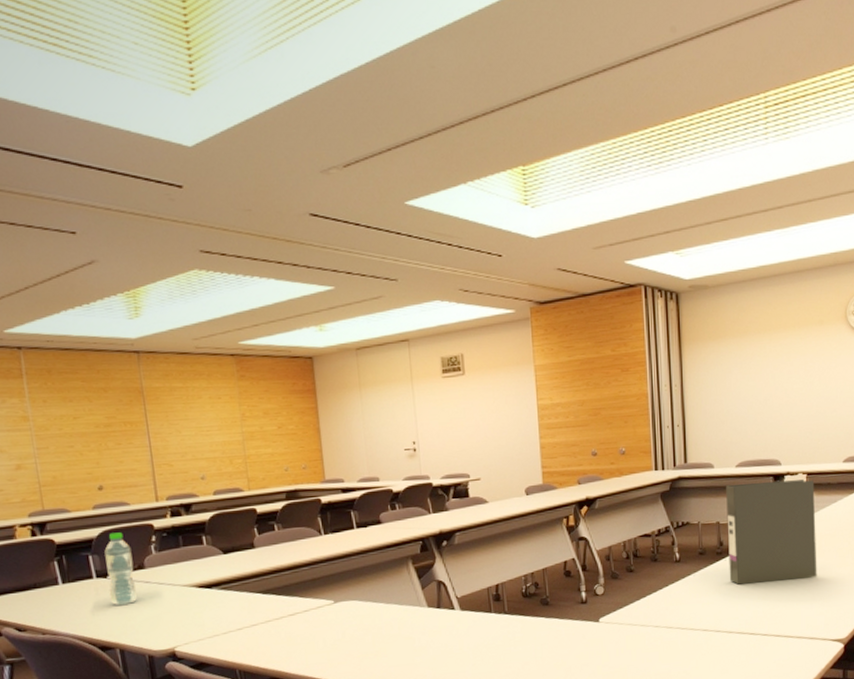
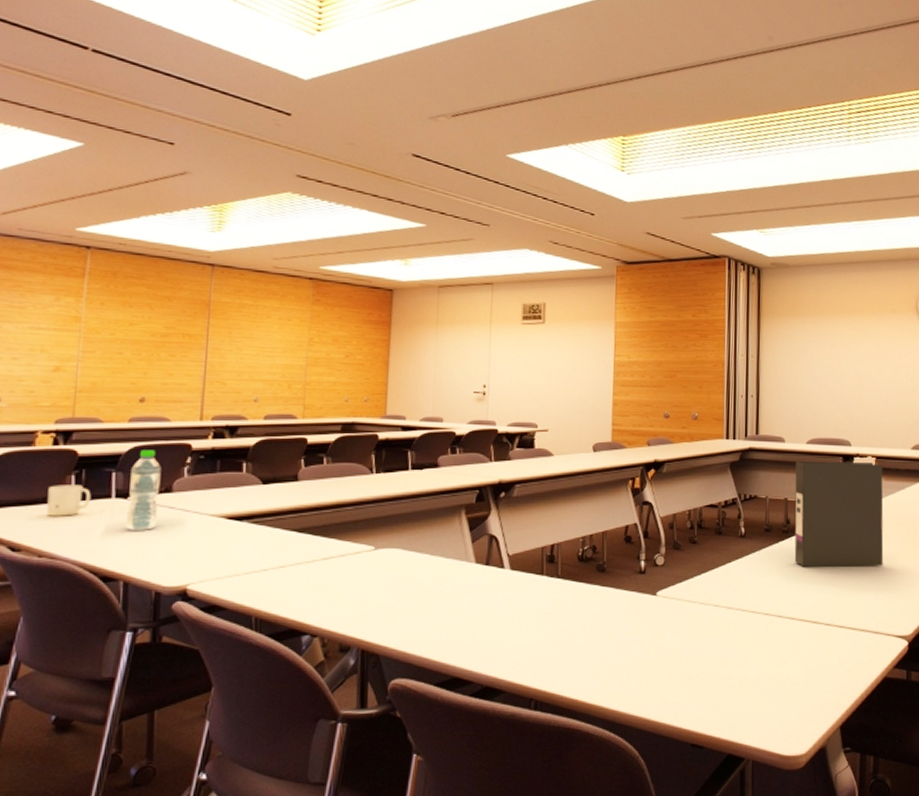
mug: none [36,569,76,599] -> present [46,485,92,516]

